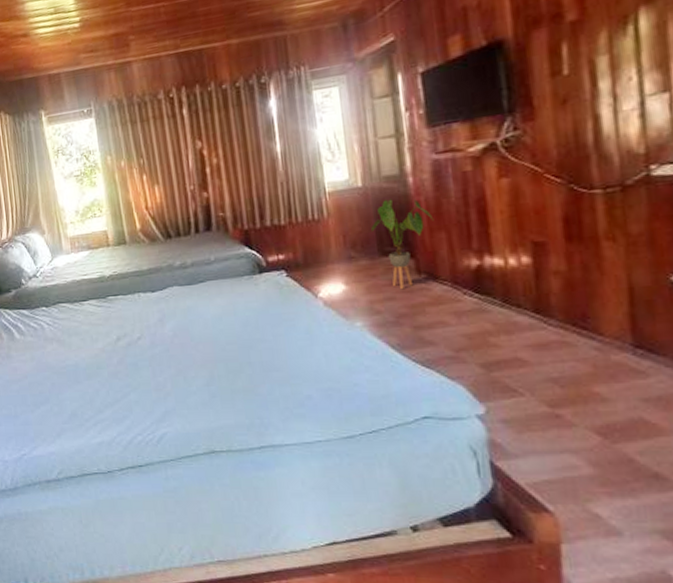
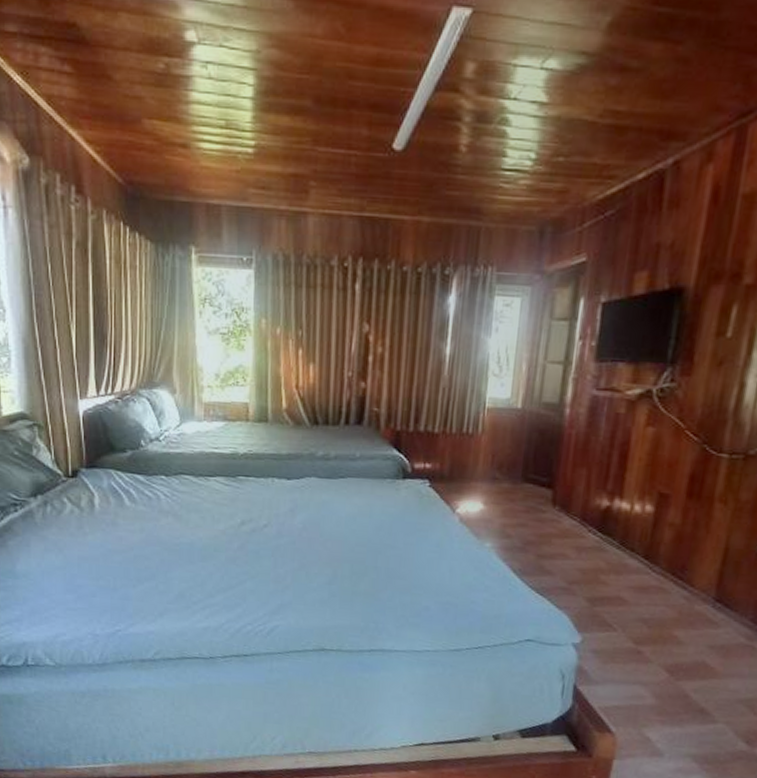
house plant: present [371,199,434,290] -> none [520,426,580,518]

